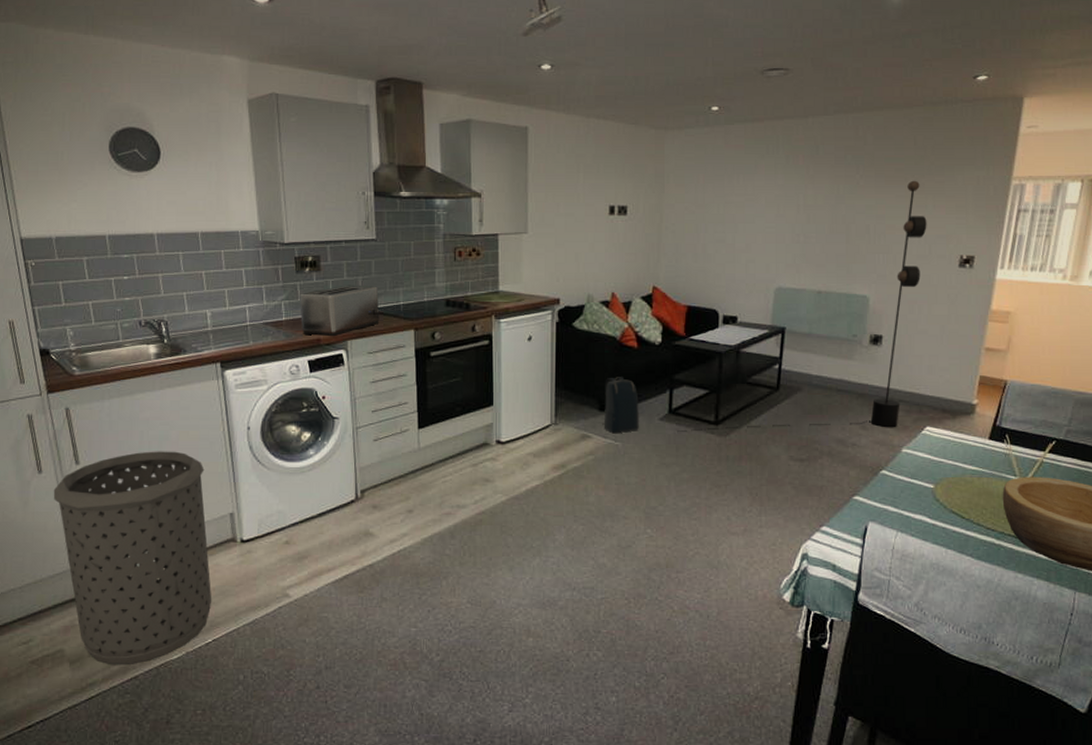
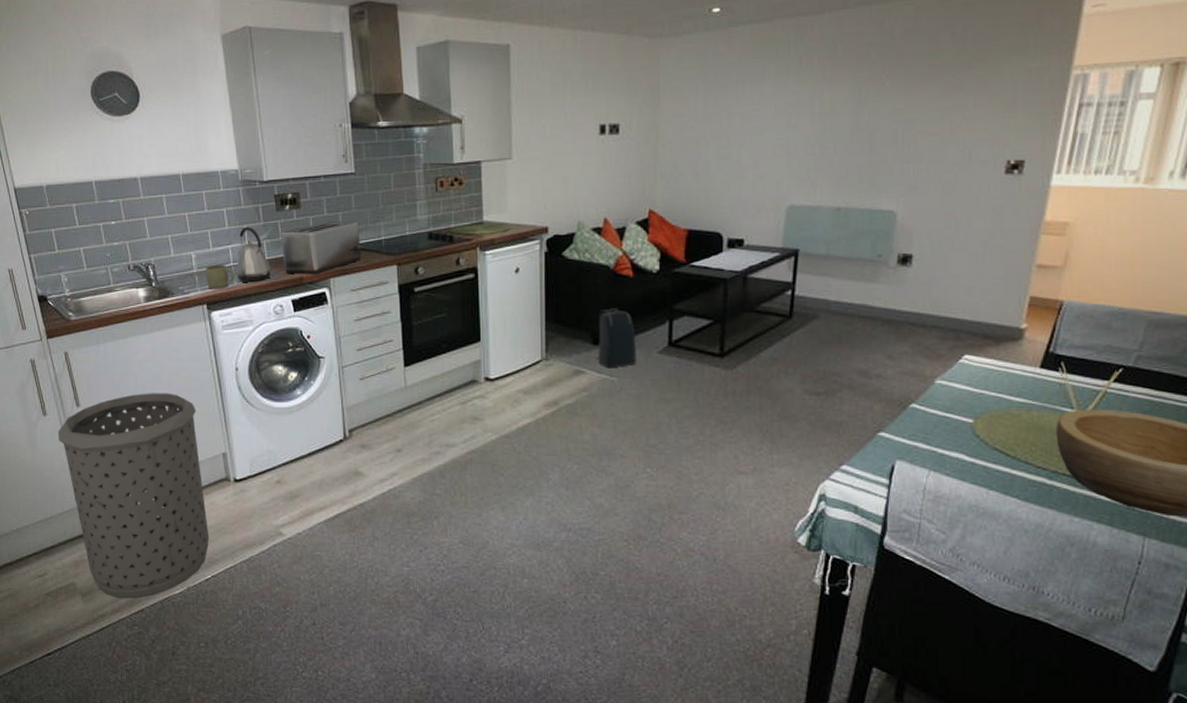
mug: none [220,323,251,349] -> present [205,264,235,290]
kettle: none [251,287,289,343] -> present [235,226,272,283]
floor lamp: present [677,180,927,433] -> none [678,77,967,367]

